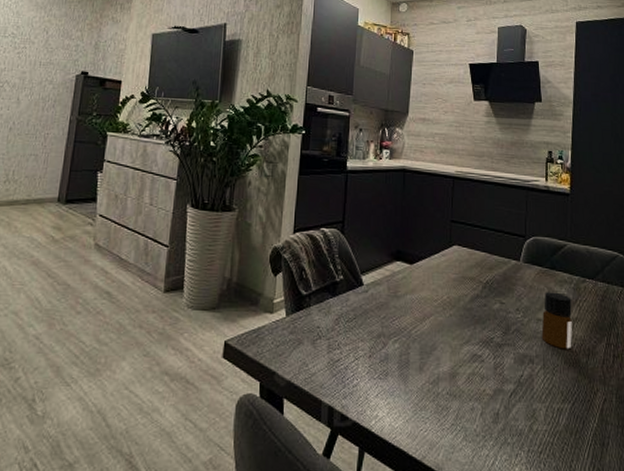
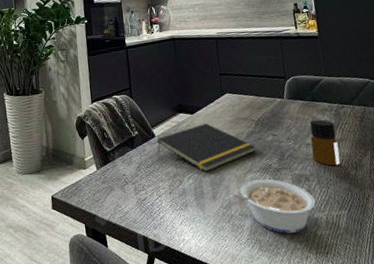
notepad: none [362,278,479,337] -> present [157,123,256,172]
legume: none [442,354,537,425] -> present [232,179,316,234]

